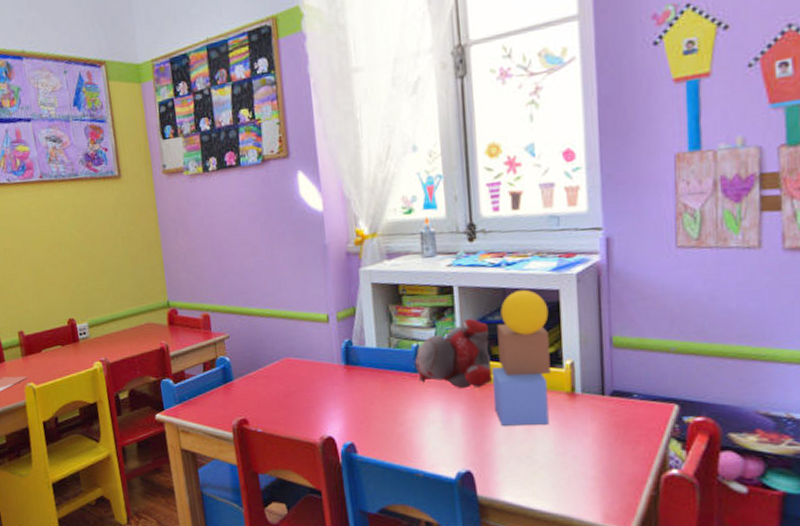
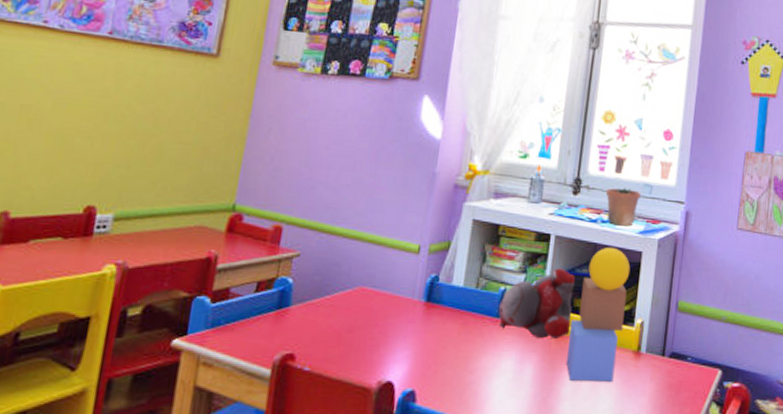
planter: none [504,224,547,267] -> present [605,187,641,226]

